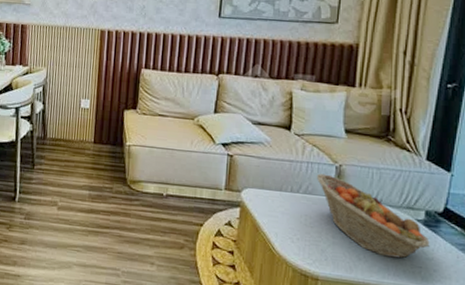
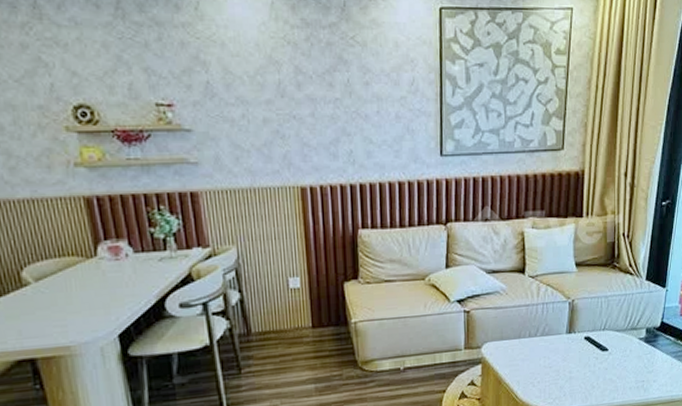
fruit basket: present [317,173,430,259] -> none [552,311,650,379]

